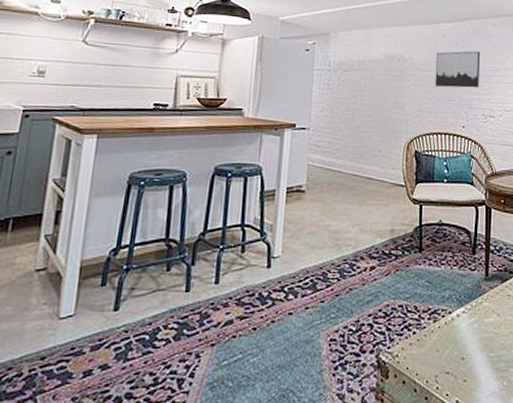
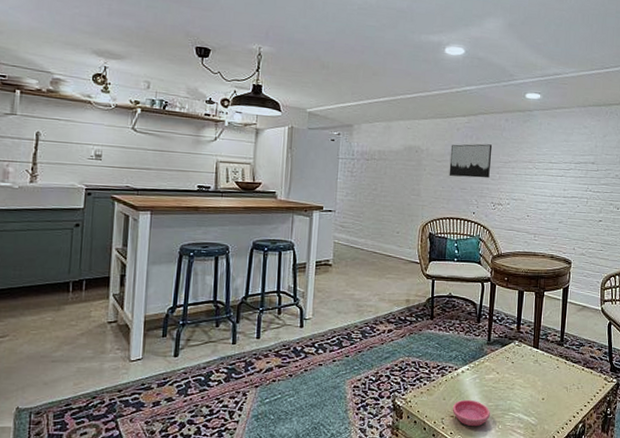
saucer: none [447,350,492,385] -> present [452,399,490,427]

